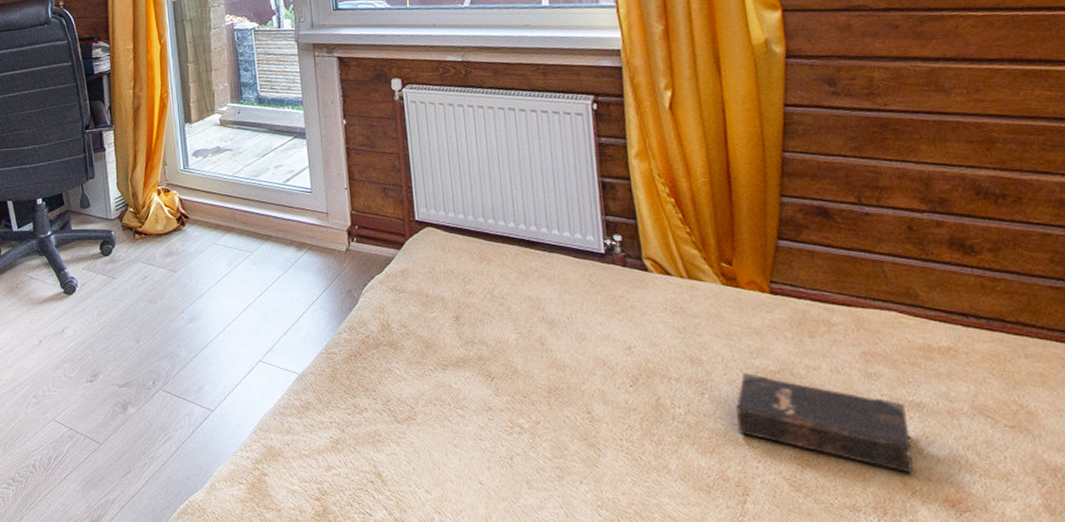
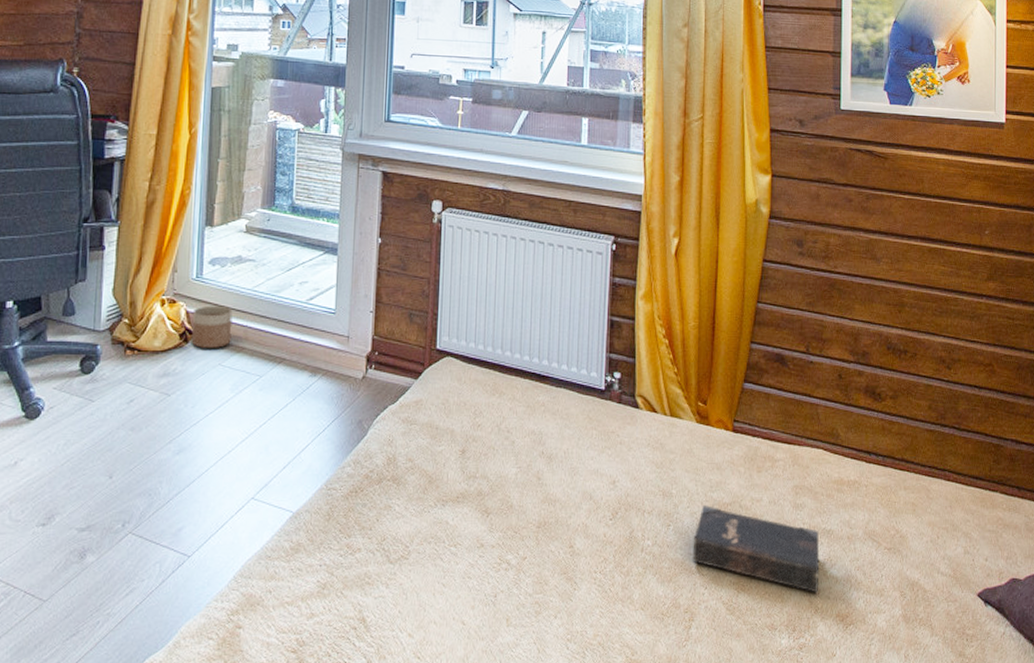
planter: none [185,191,222,230] -> present [191,305,233,348]

